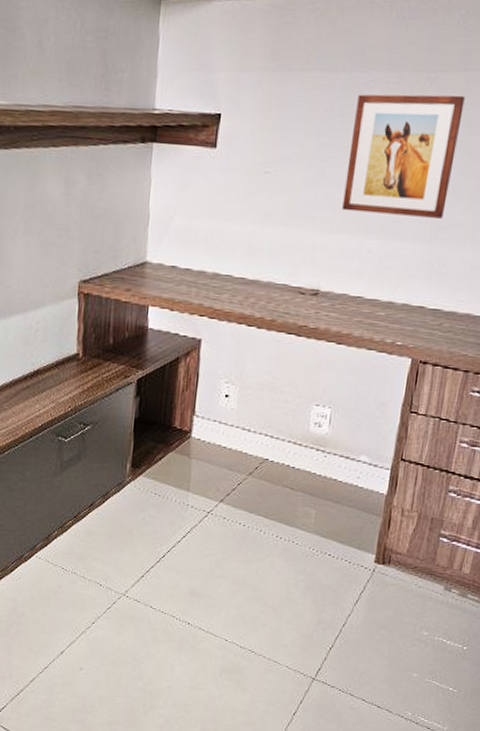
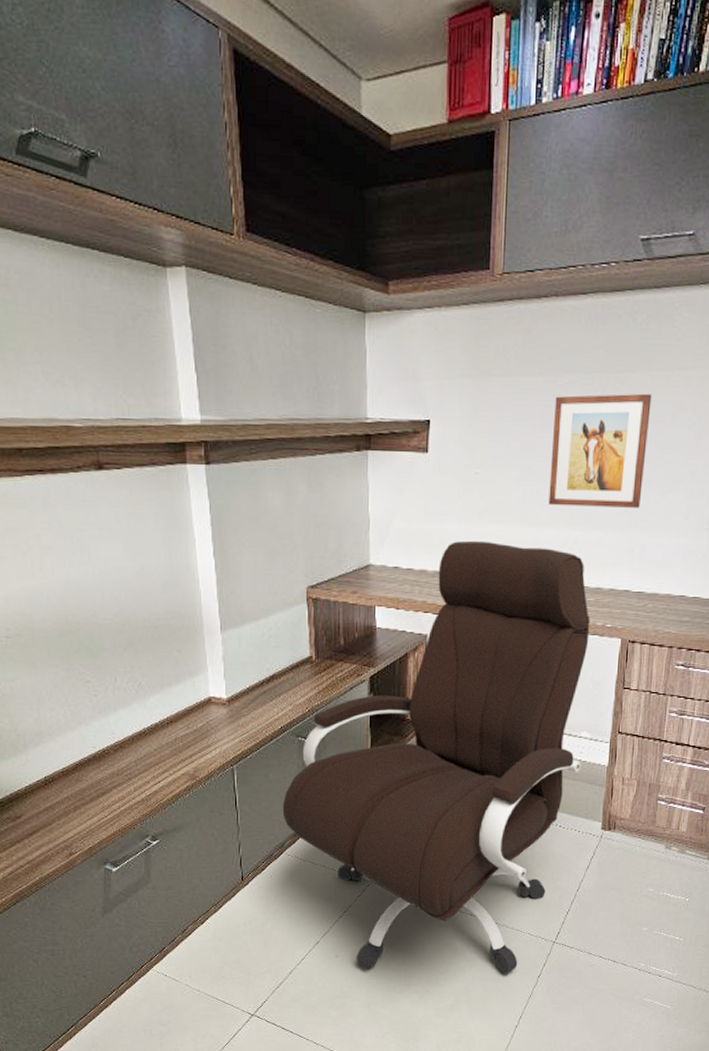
office chair: none [36,243,379,706] -> present [282,540,590,973]

